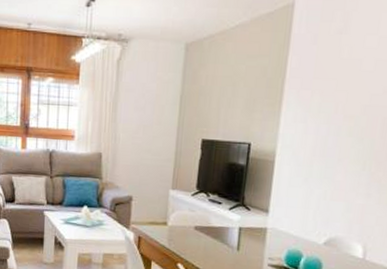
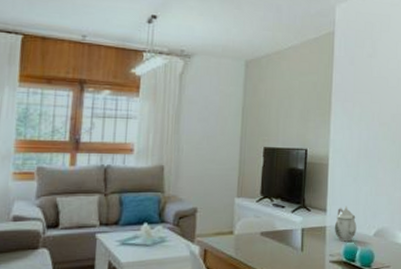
teapot: none [276,208,304,247] -> present [334,206,357,242]

